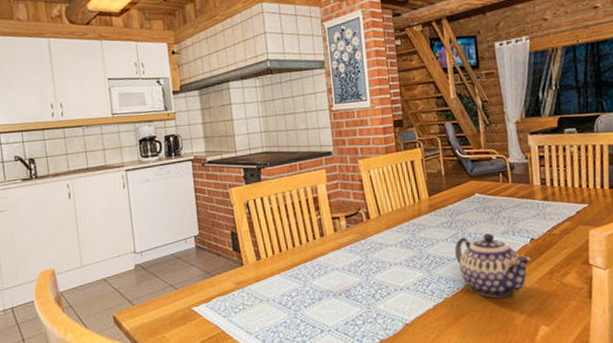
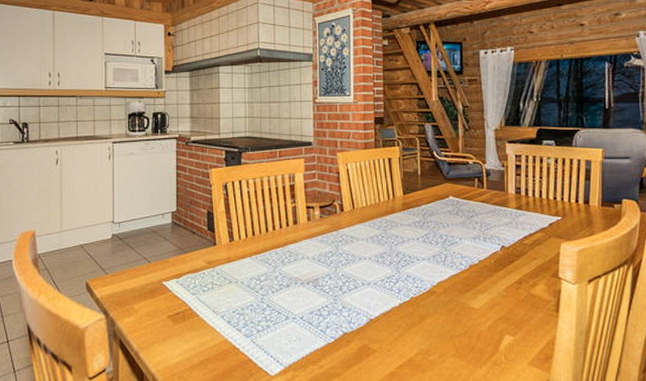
teapot: present [455,233,531,298] -> none [425,237,500,302]

